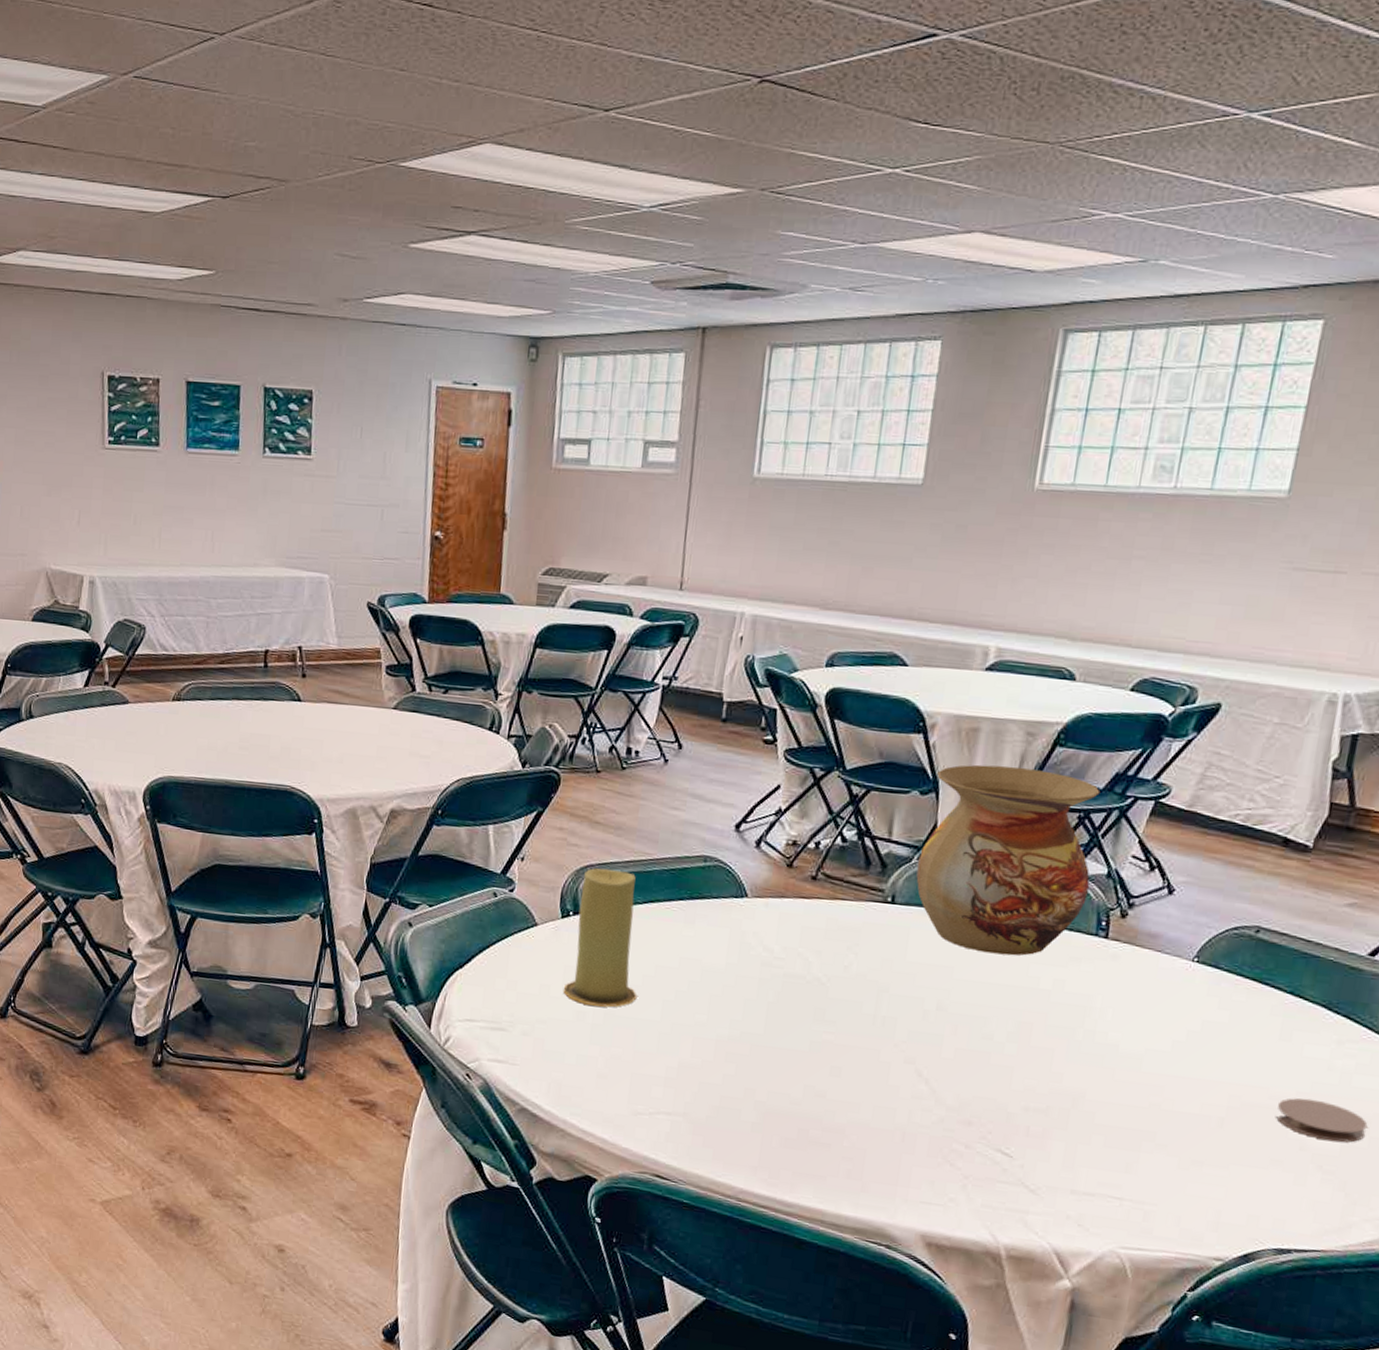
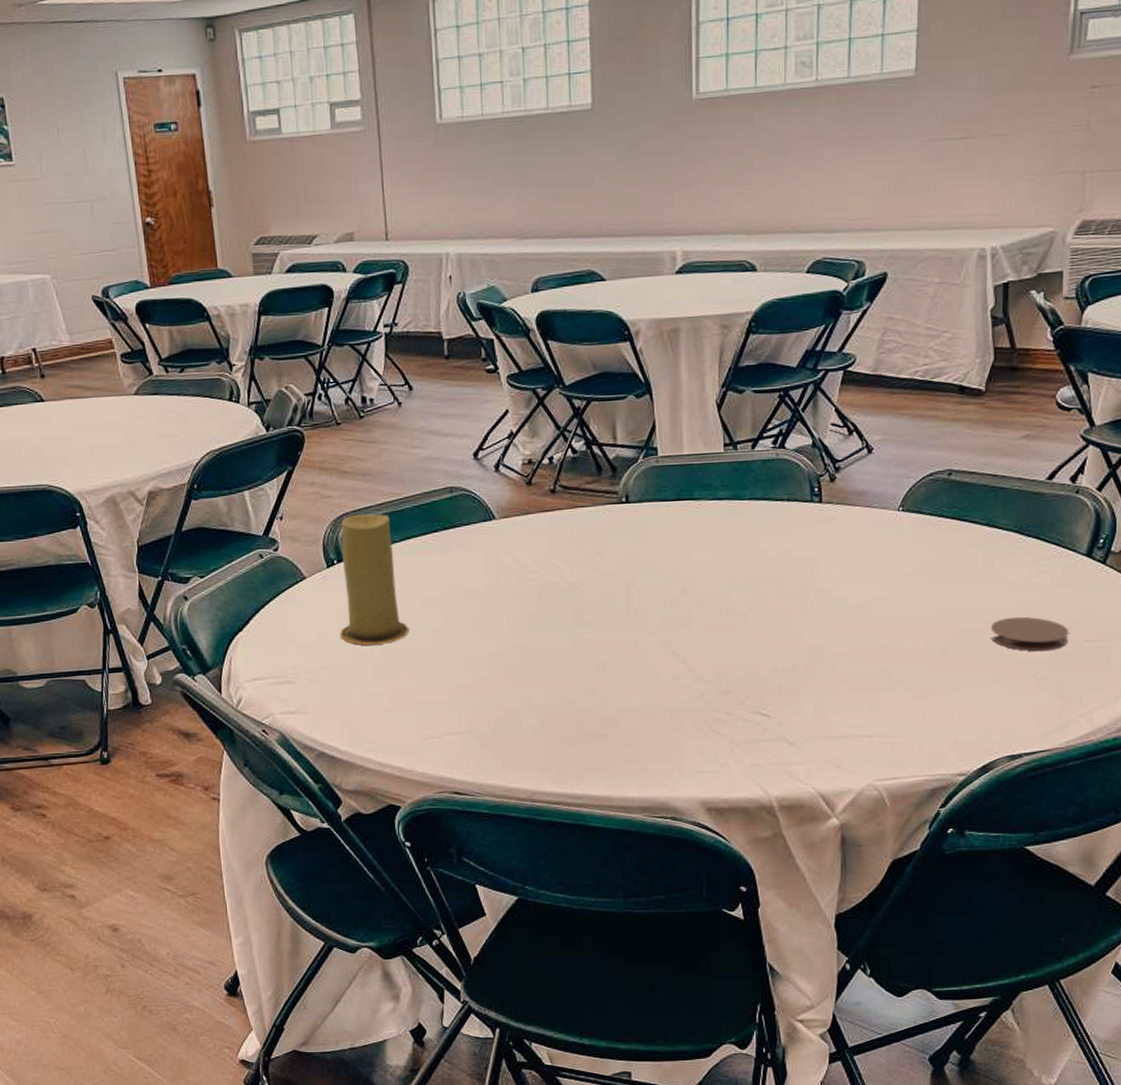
vase: present [916,764,1100,956] -> none [644,358,798,534]

